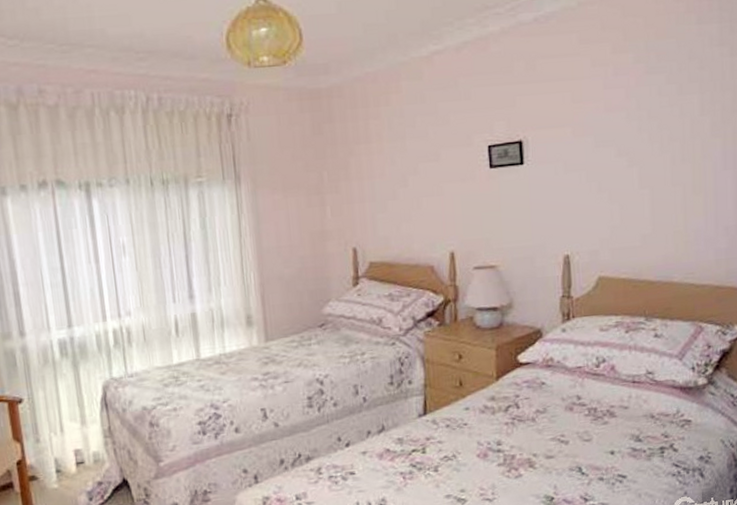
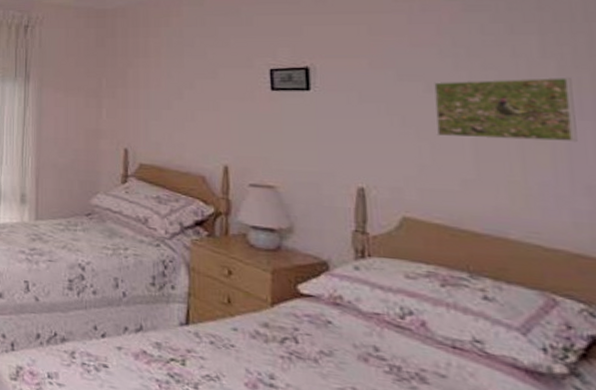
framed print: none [623,131,722,198] -> present [434,76,578,143]

